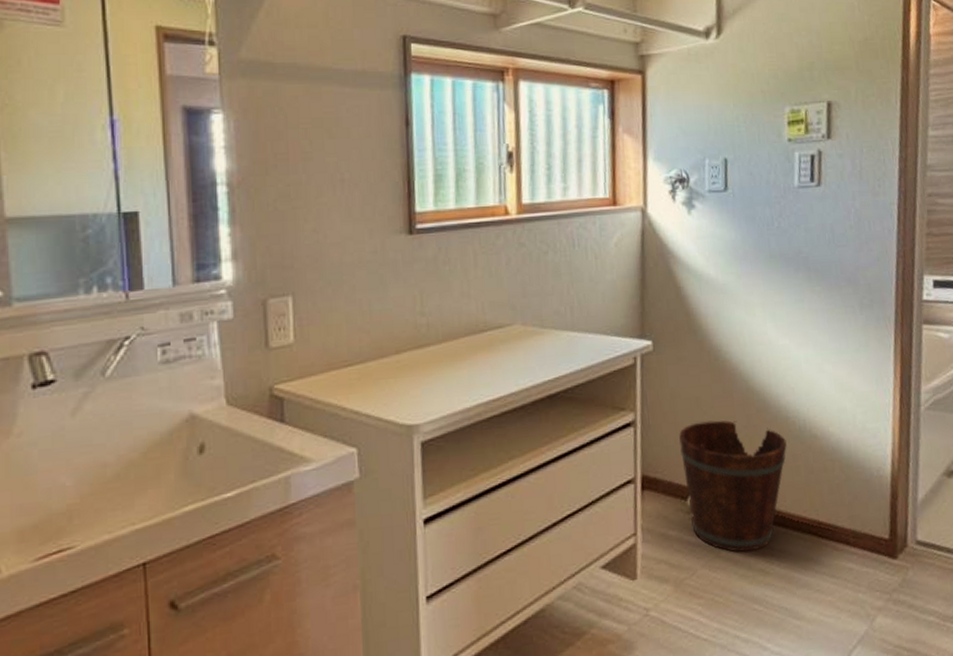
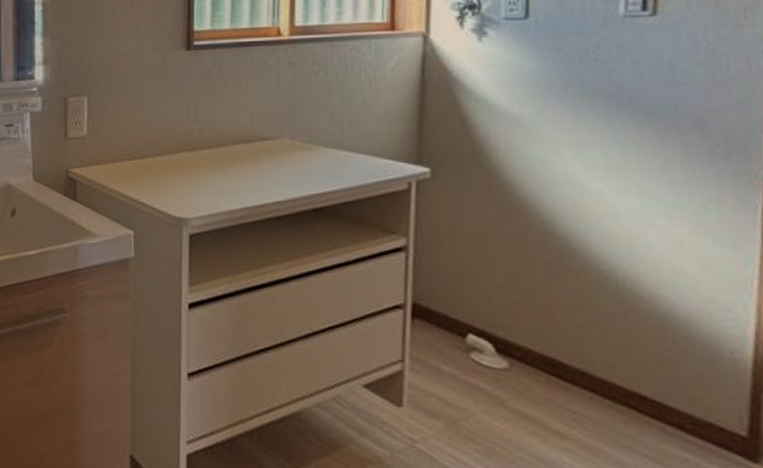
bucket: present [679,420,787,552] -> none [458,258,598,410]

